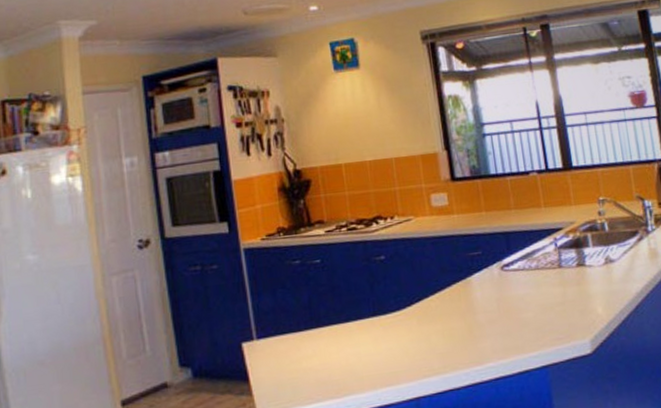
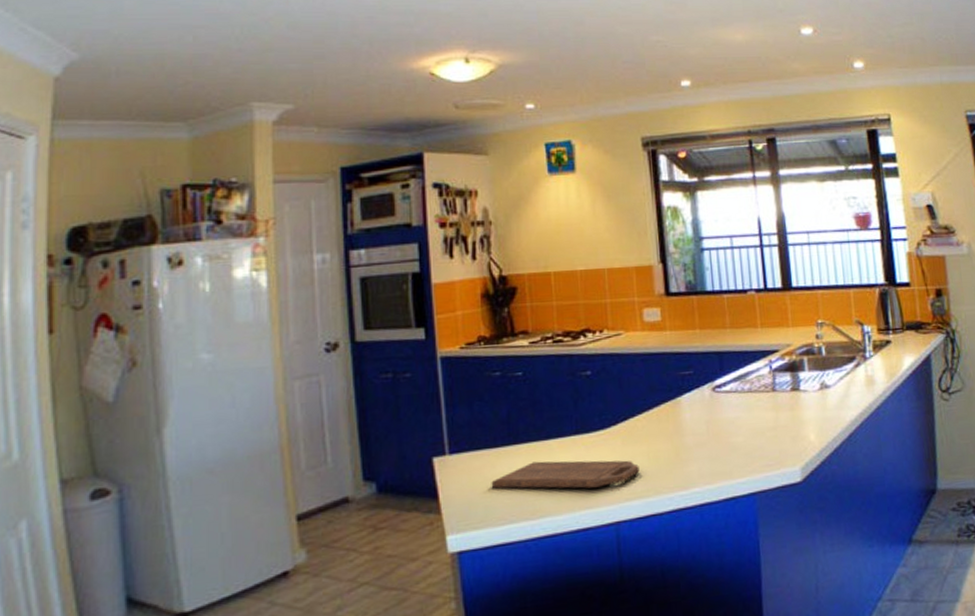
cutting board: none [297,339,436,370] -> present [491,460,640,489]

